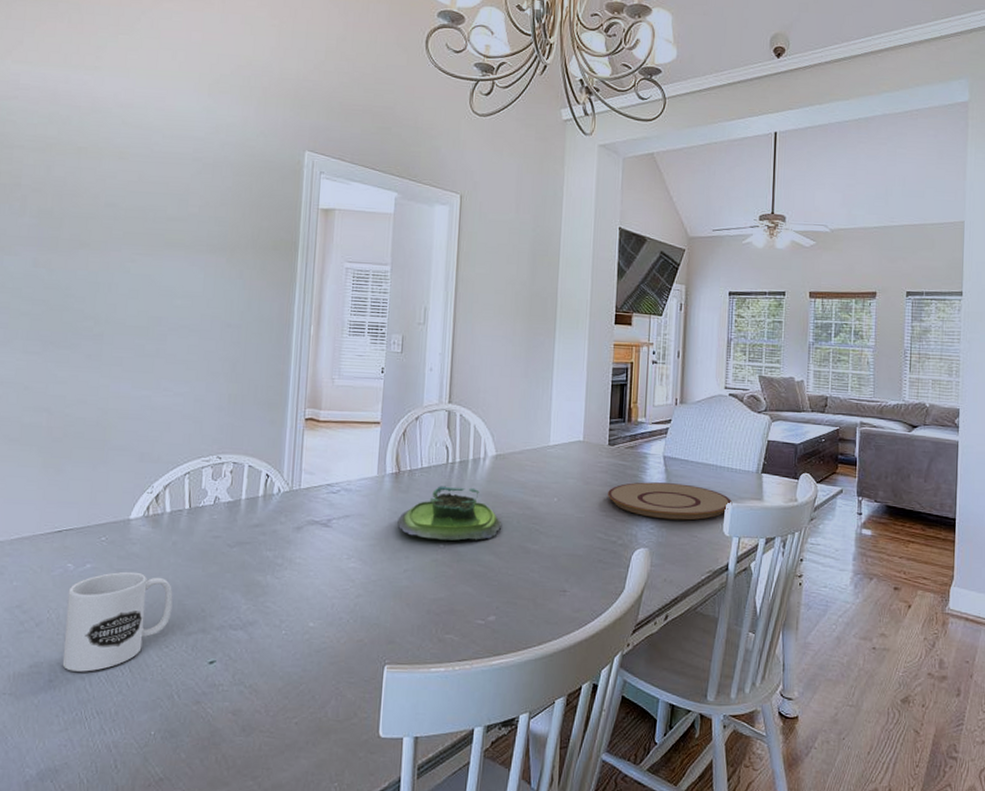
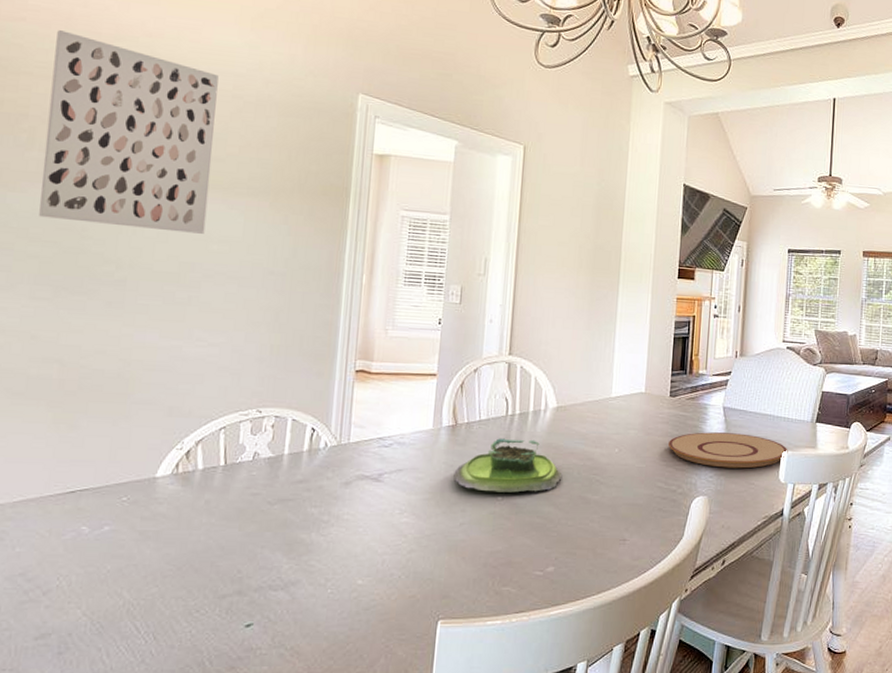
wall art: none [30,105,181,290] -> present [39,29,219,234]
mug: present [62,571,173,672] -> none [74,533,205,642]

